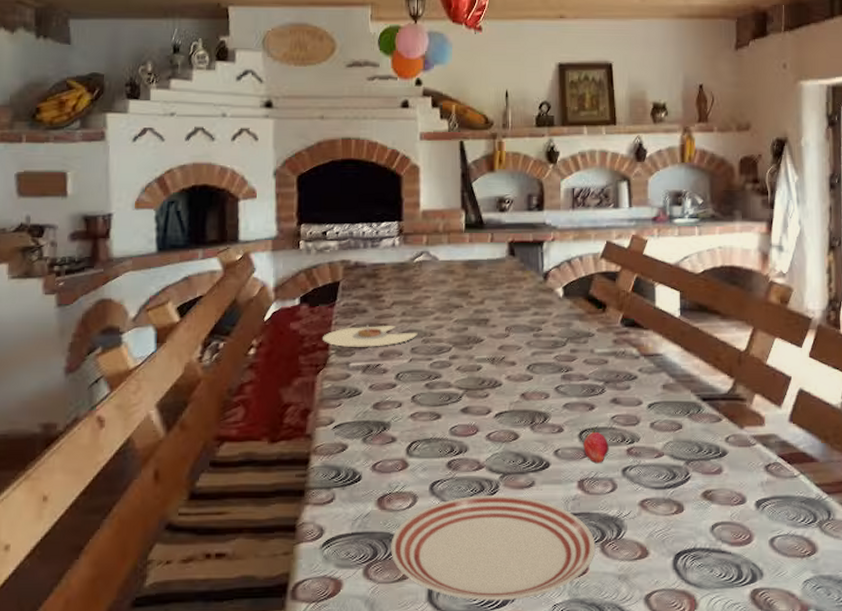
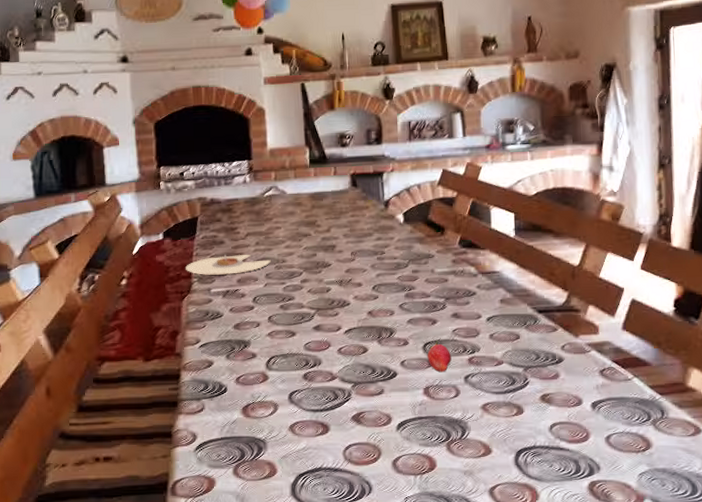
dinner plate: present [391,495,596,601] -> none [256,402,442,495]

